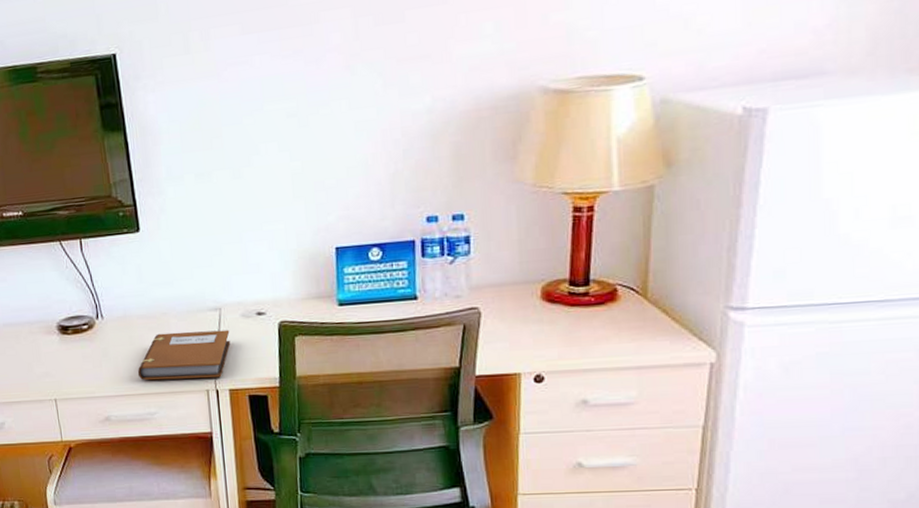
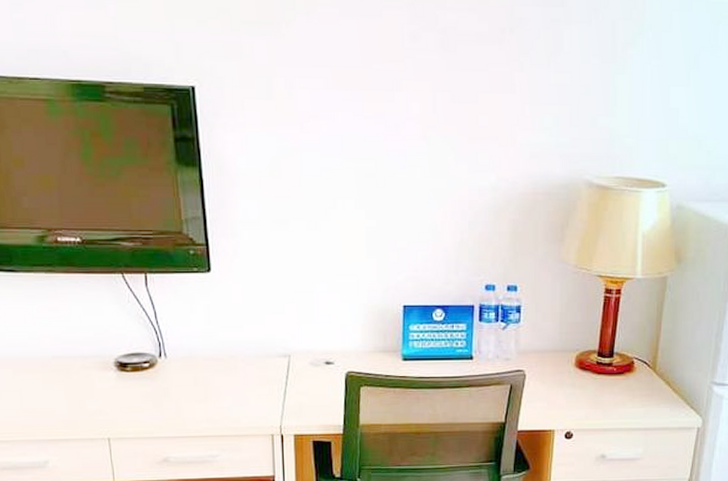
notebook: present [137,329,231,380] -> none [200,376,298,423]

